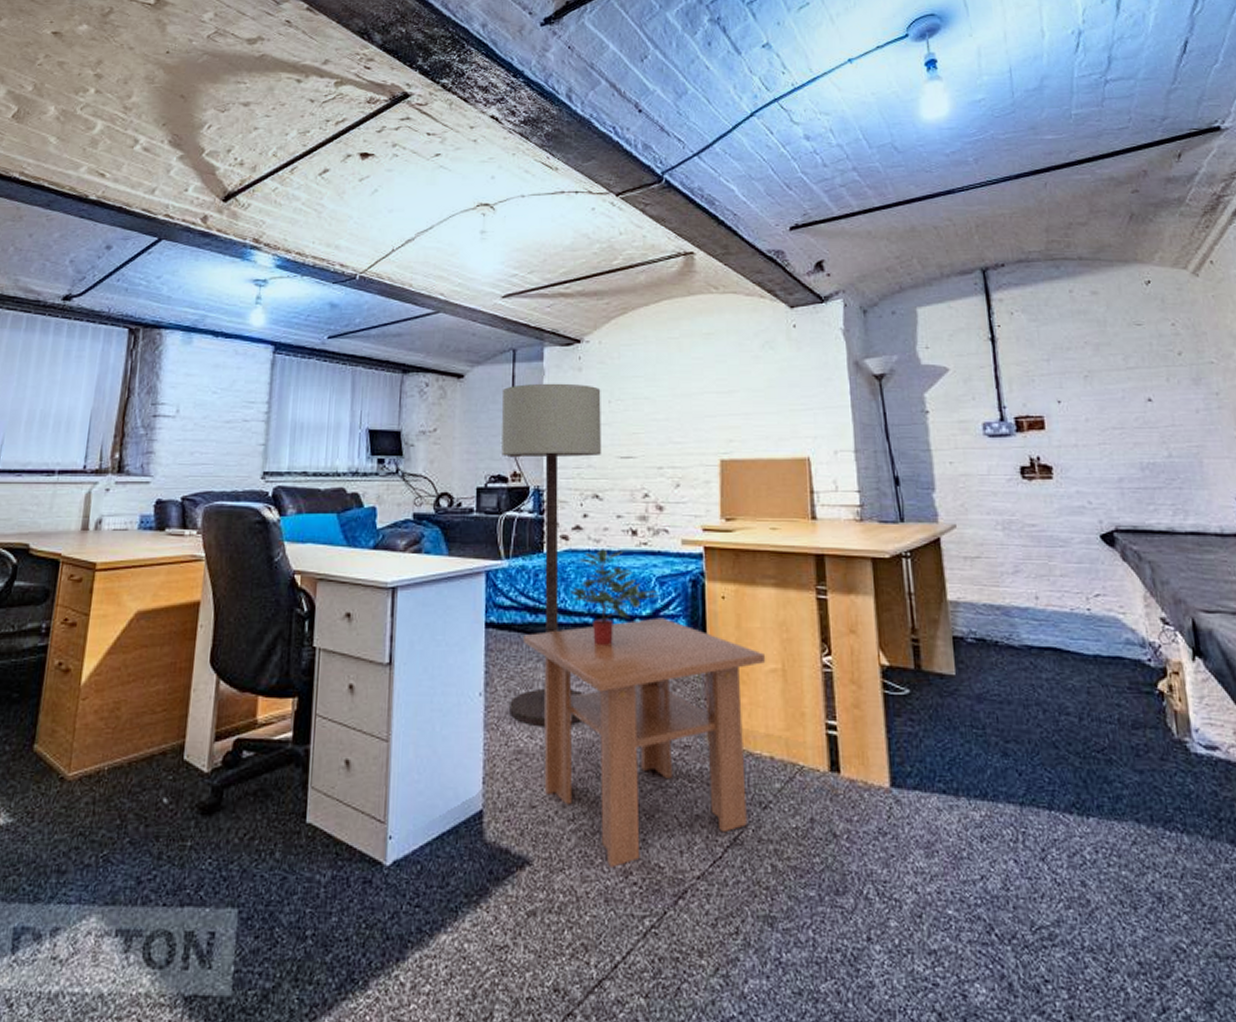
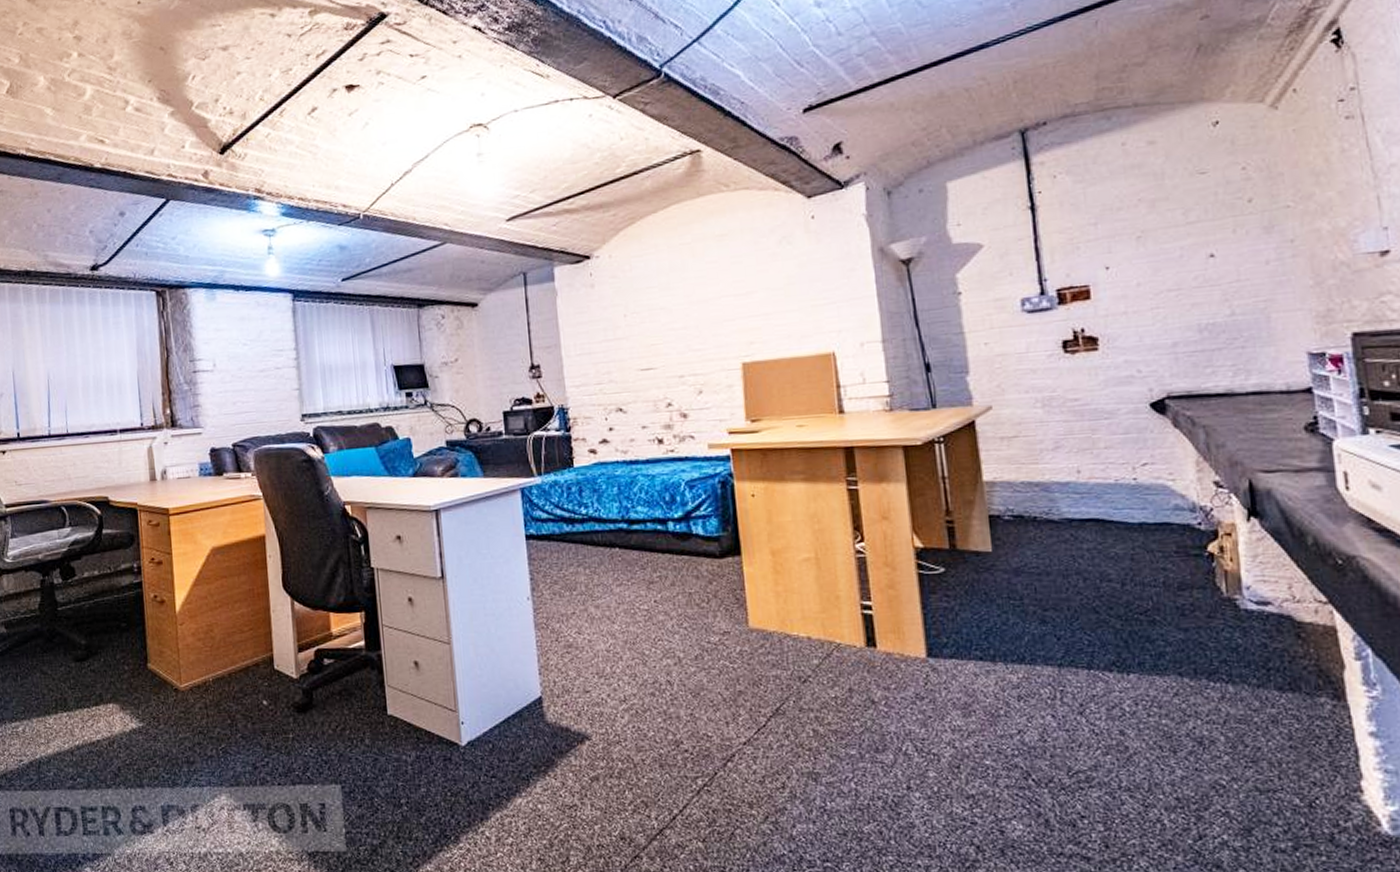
floor lamp: present [501,383,601,726] -> none [518,301,625,623]
coffee table: present [524,617,766,867] -> none [563,518,799,738]
potted plant: present [570,549,660,645] -> none [602,459,691,548]

